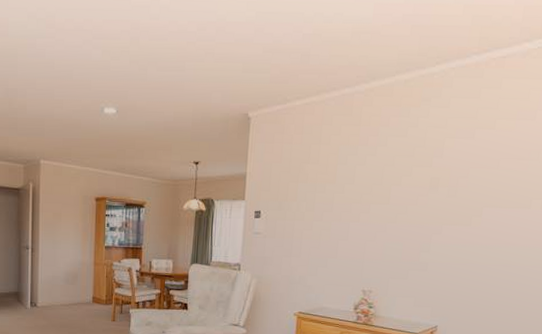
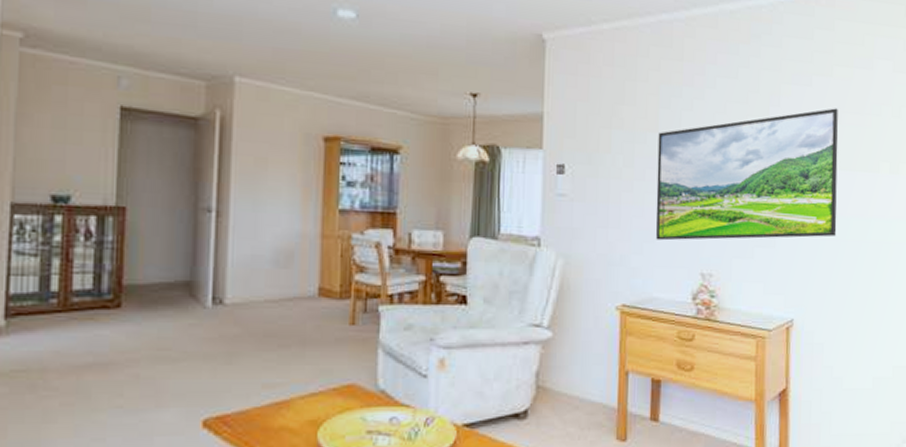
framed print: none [328,156,497,266] -> present [655,108,838,241]

